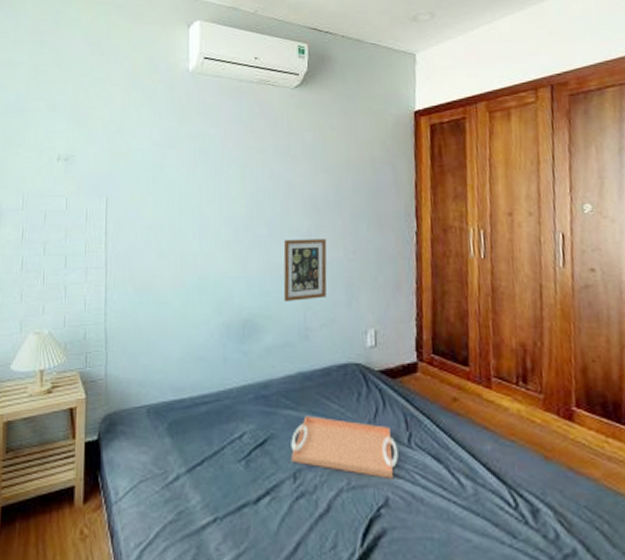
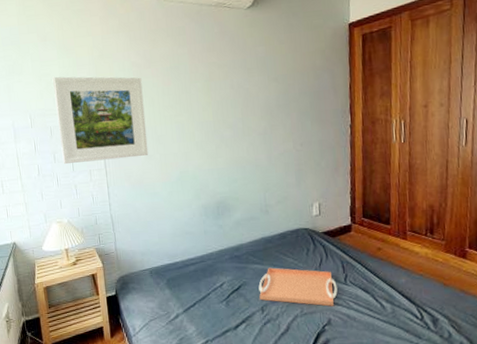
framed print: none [54,151,163,257] -> present [53,76,149,164]
picture frame: present [283,238,327,301] -> none [245,135,281,186]

